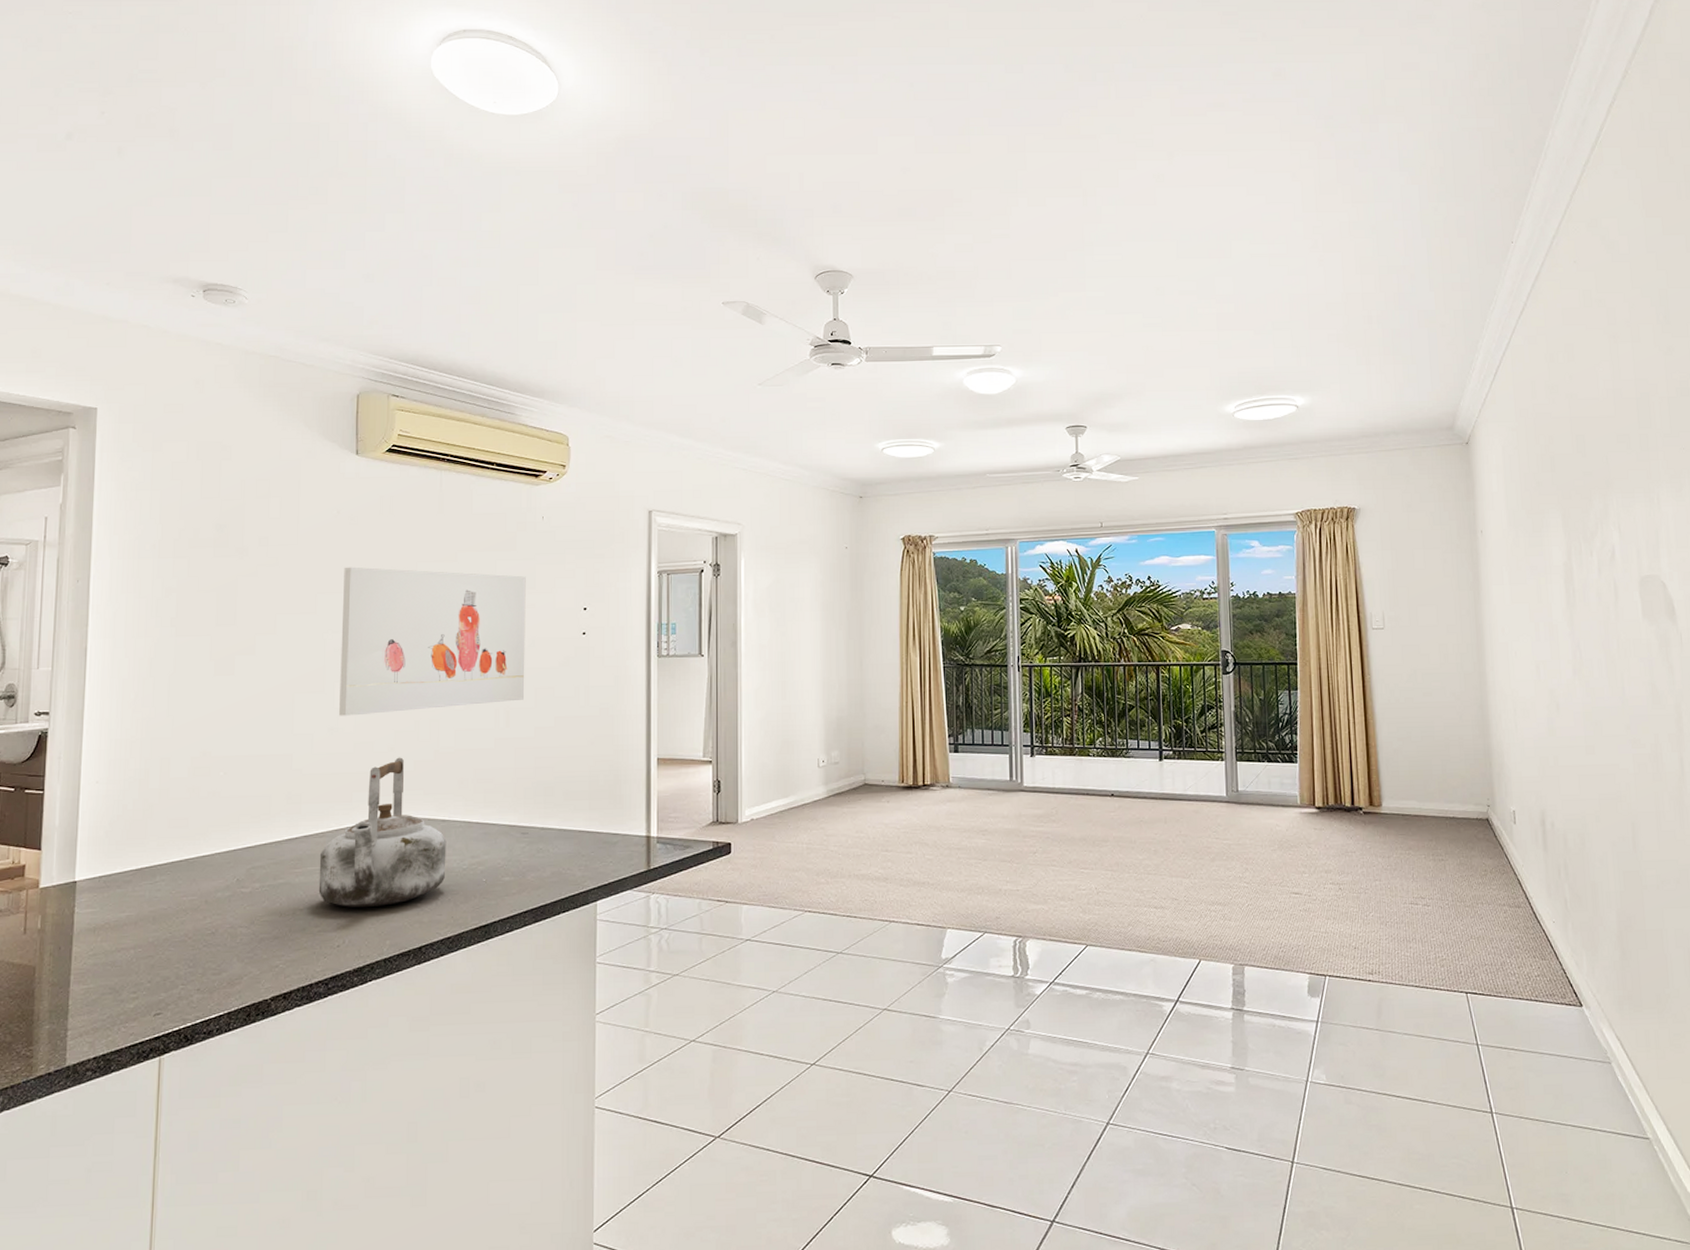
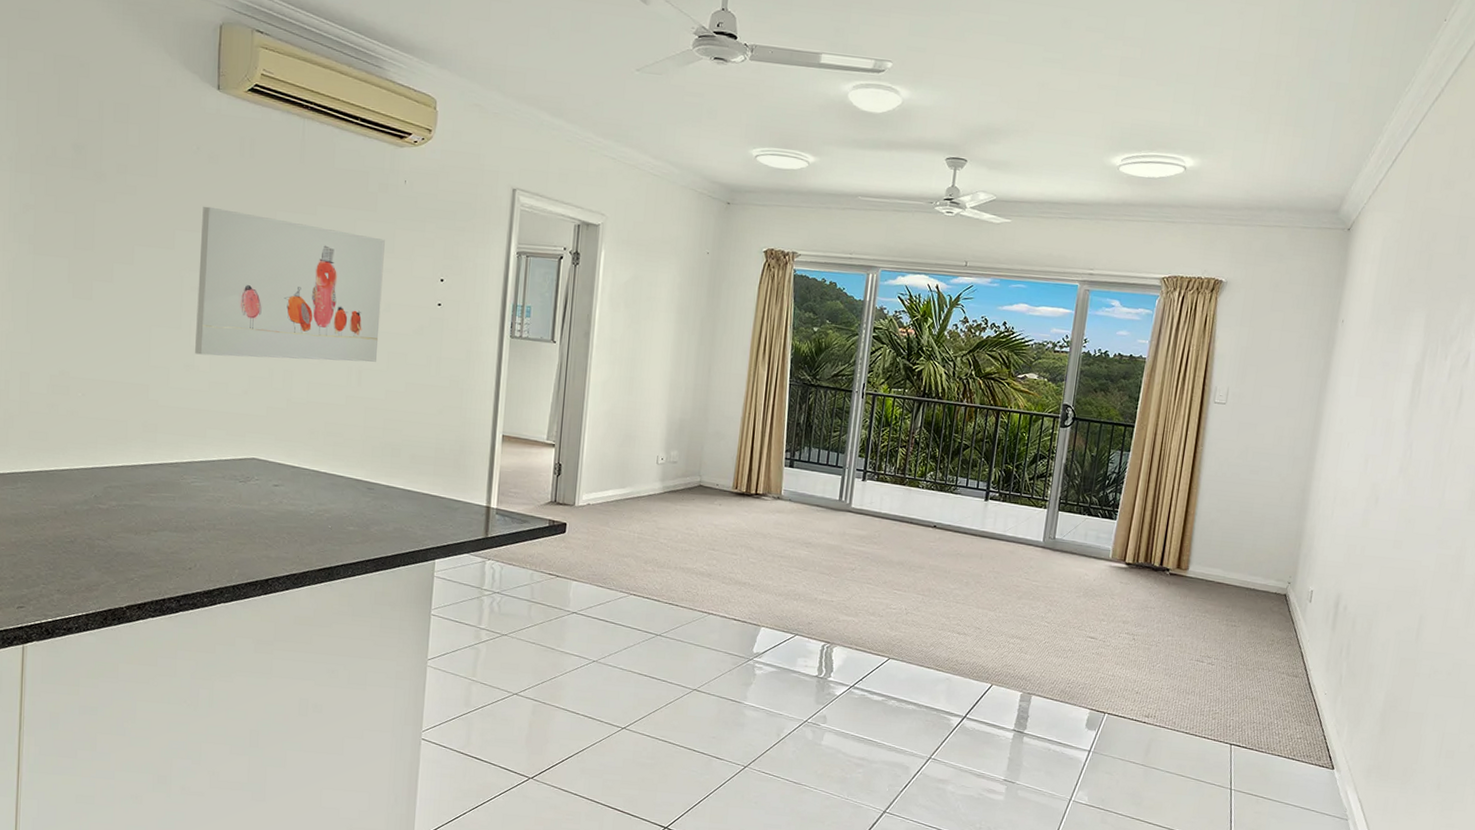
kettle: present [318,757,447,908] -> none [172,401,295,538]

